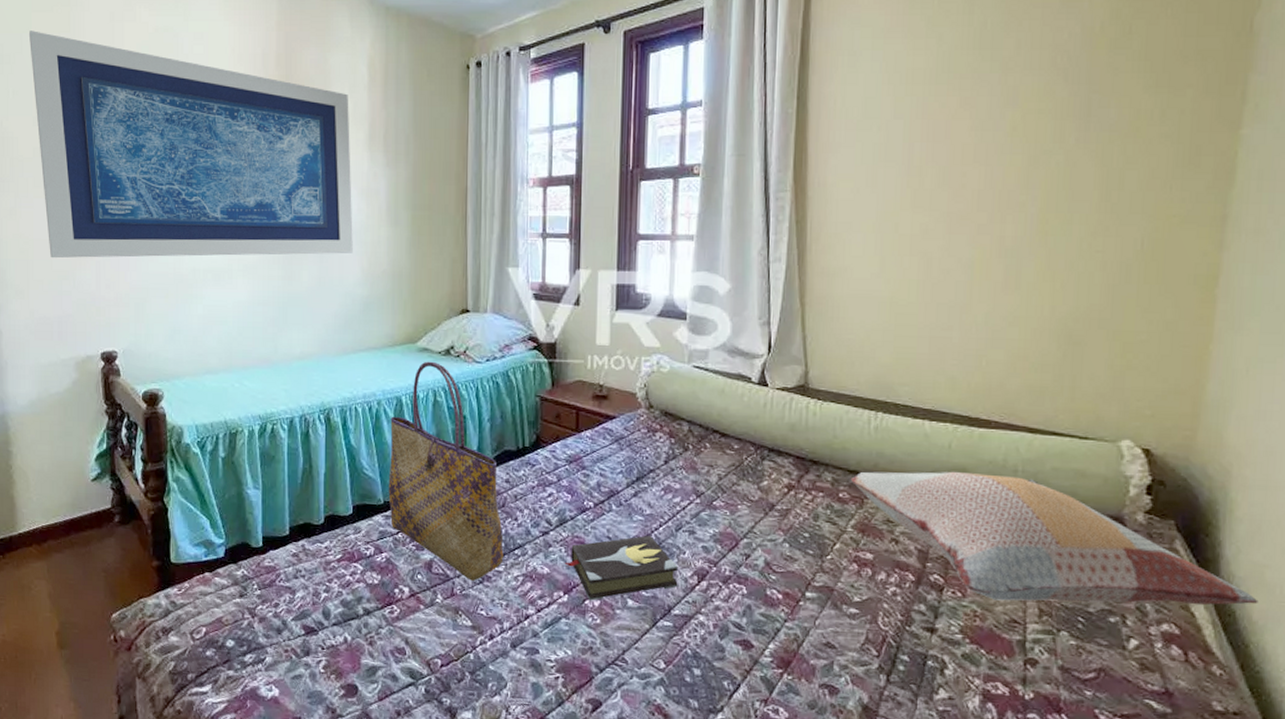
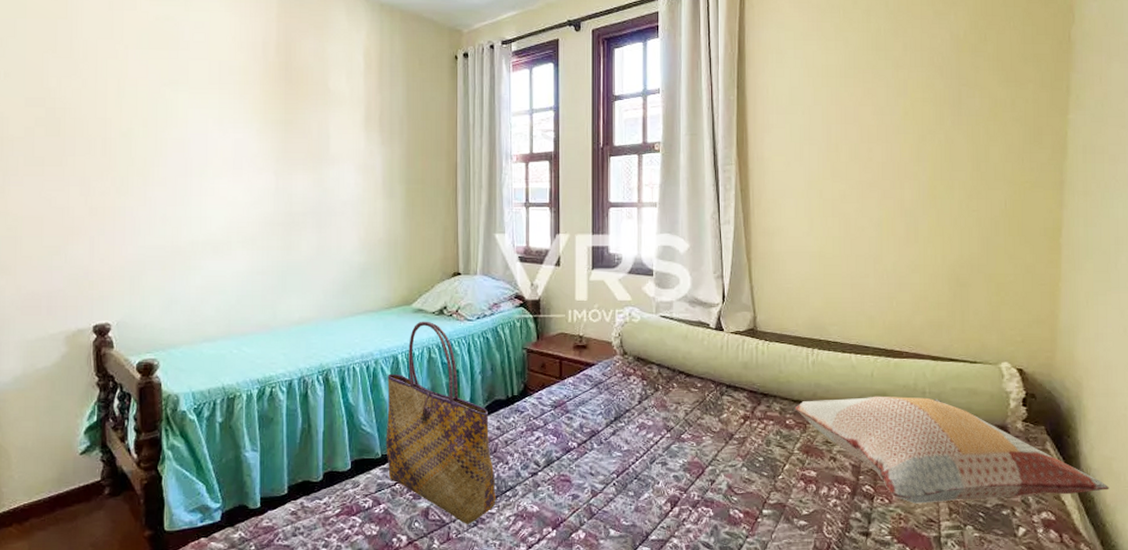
wall art: present [29,31,353,259] -> none [24,16,350,235]
hardback book: present [564,535,679,601] -> none [552,469,654,534]

